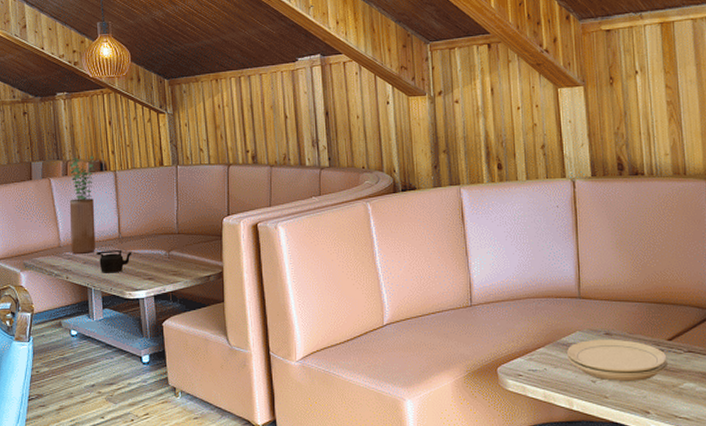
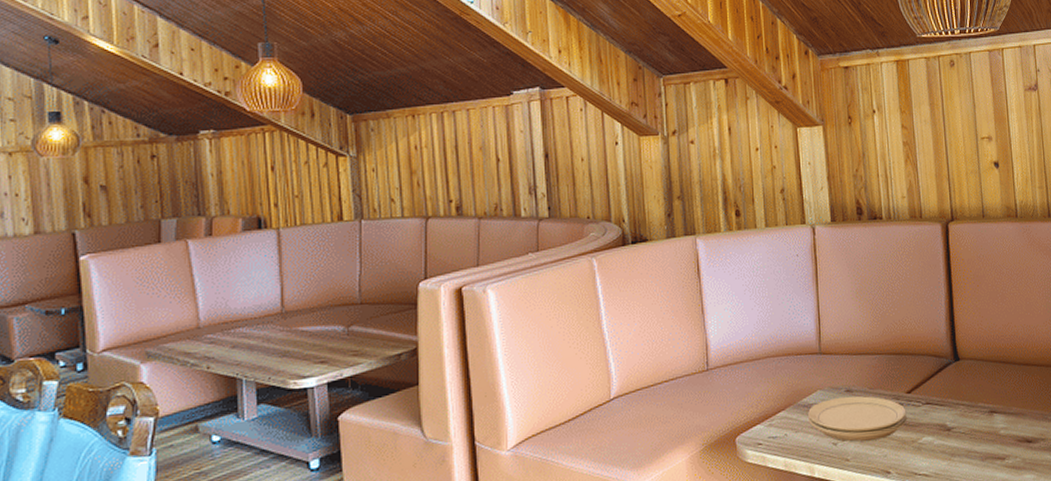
vase: present [69,151,95,255] -> none [213,204,250,337]
teapot: present [95,250,132,273] -> none [249,328,299,359]

